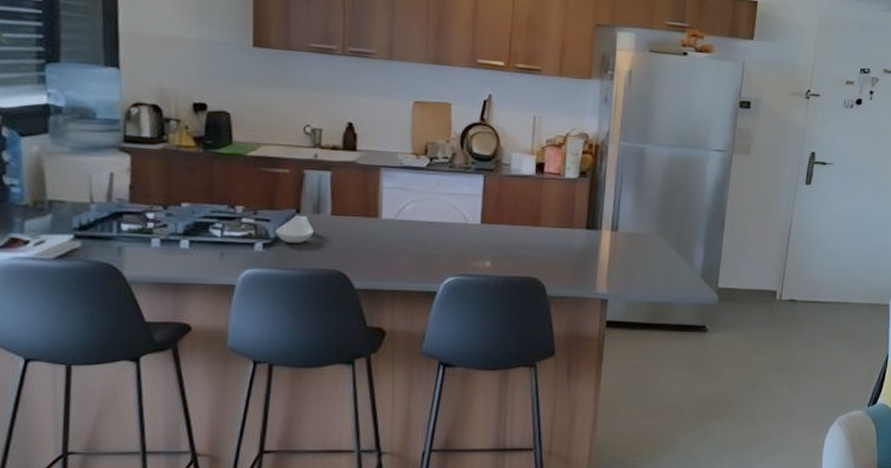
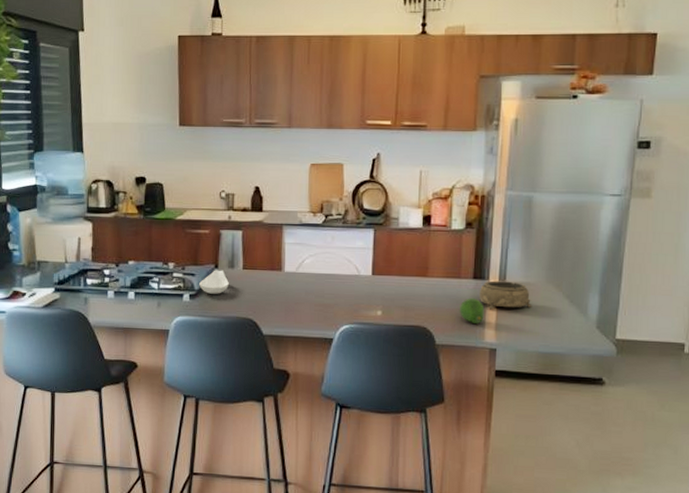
fruit: none [572,248,597,274] -> present [460,298,485,324]
decorative bowl: none [592,231,643,260] -> present [480,280,532,310]

